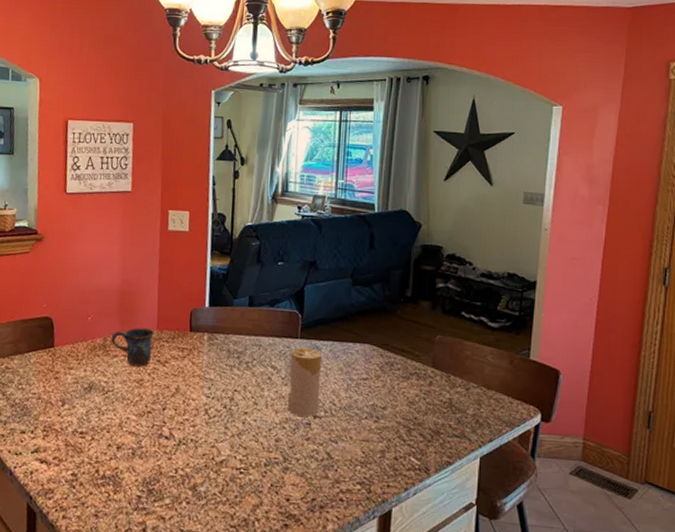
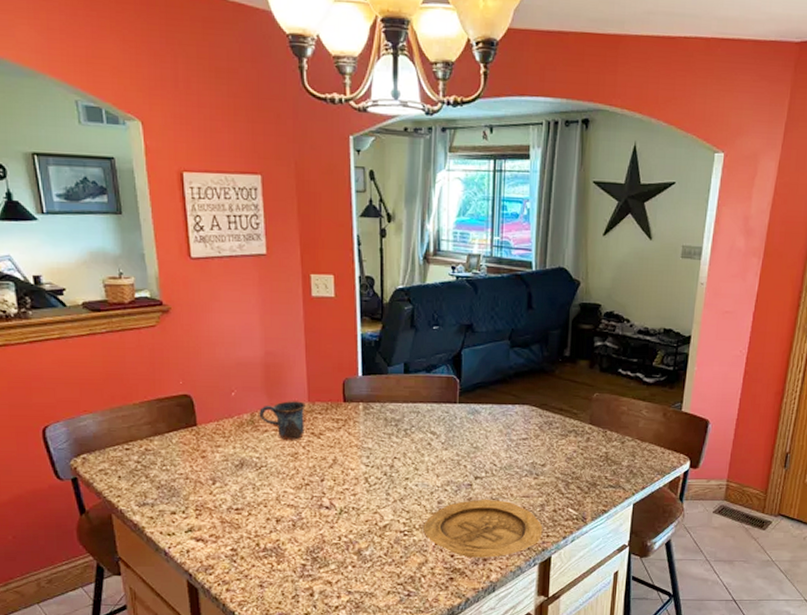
plate: none [259,440,383,505] -> present [423,500,543,558]
candle: present [287,347,321,417] -> none [447,411,481,478]

